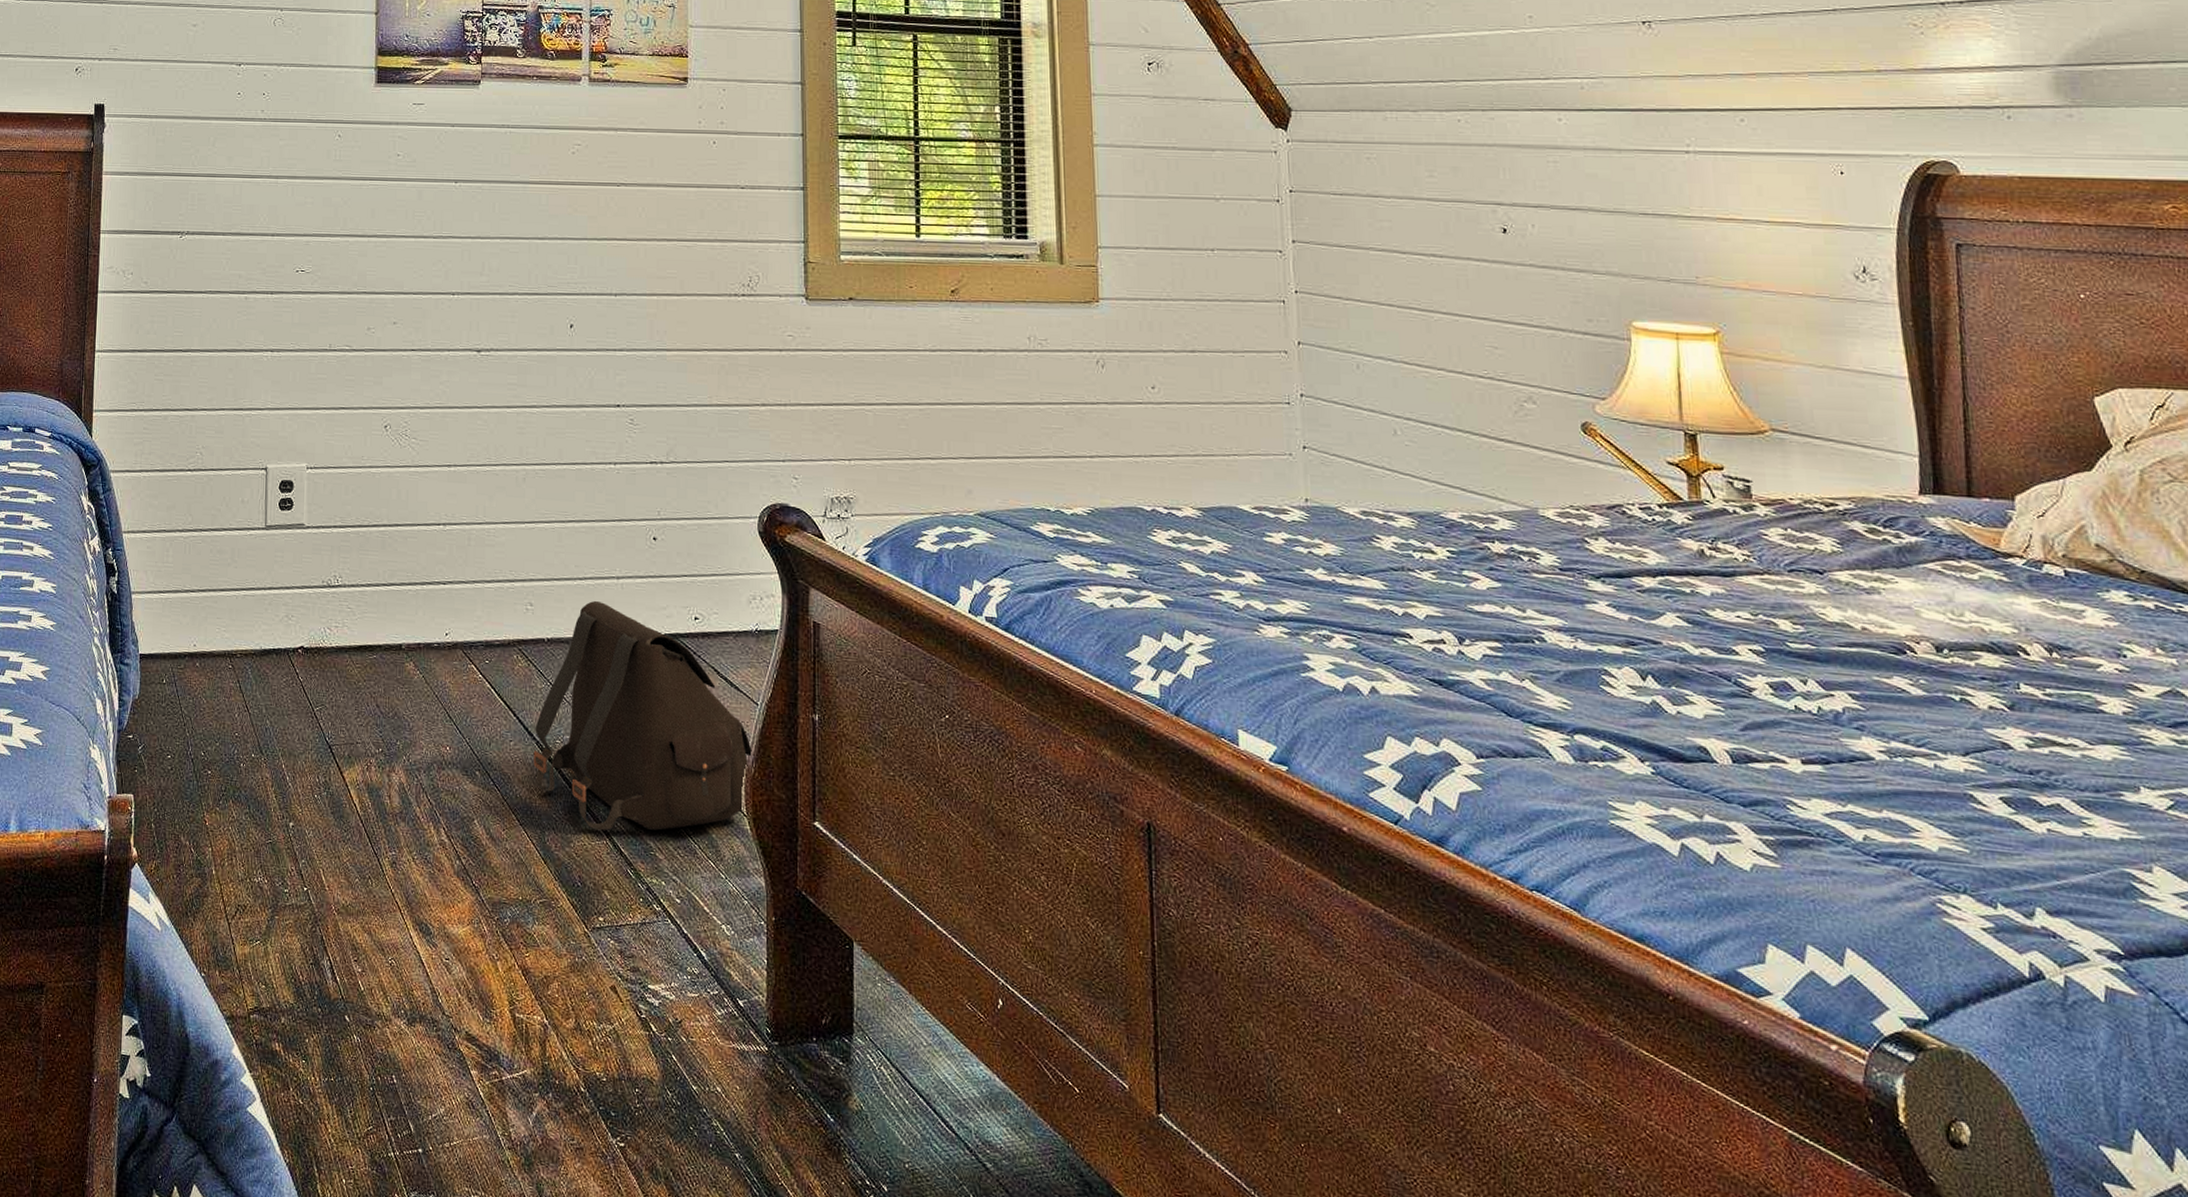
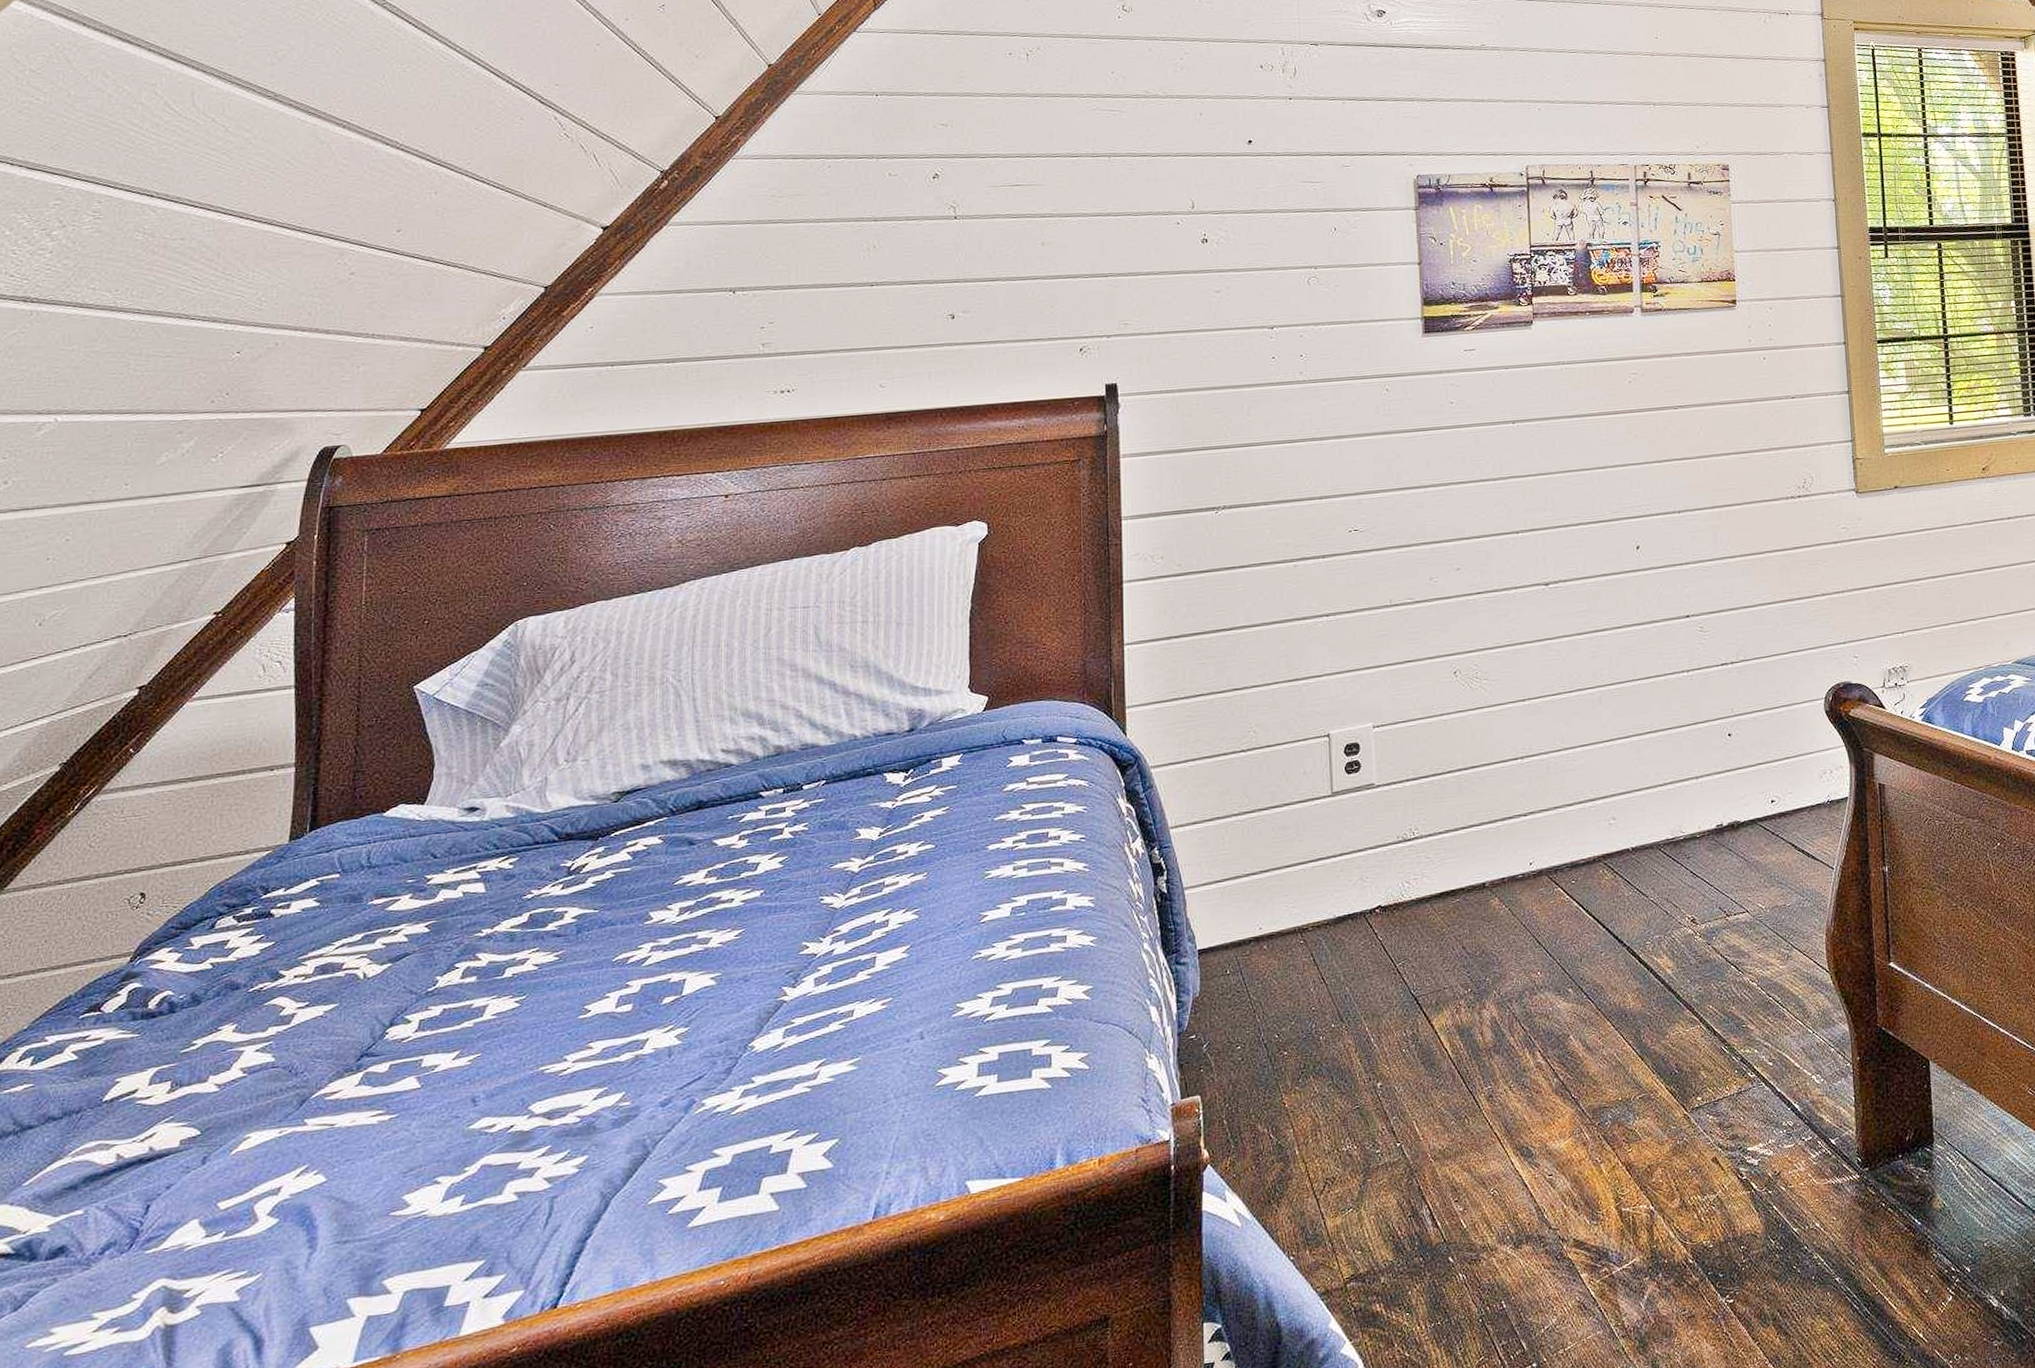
satchel: present [533,600,753,831] -> none [1624,803,1832,1017]

